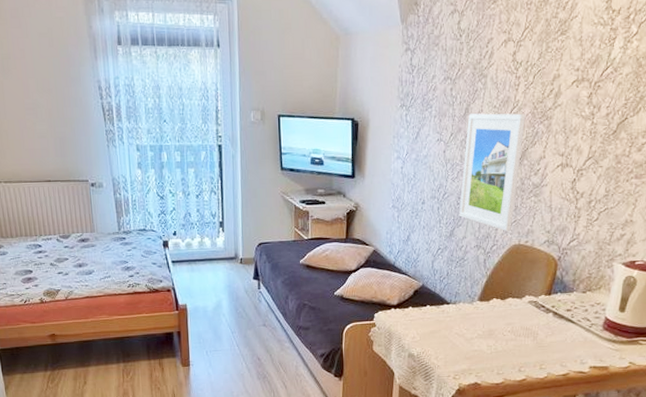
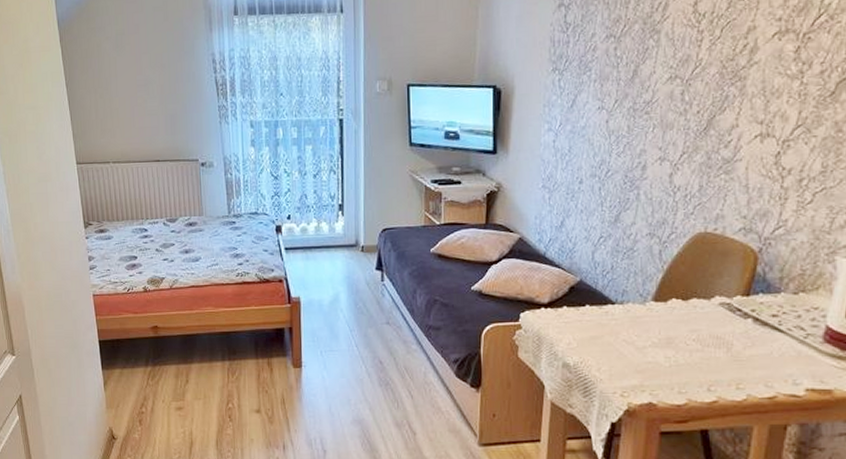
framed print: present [459,113,526,232] -> none [626,74,712,217]

